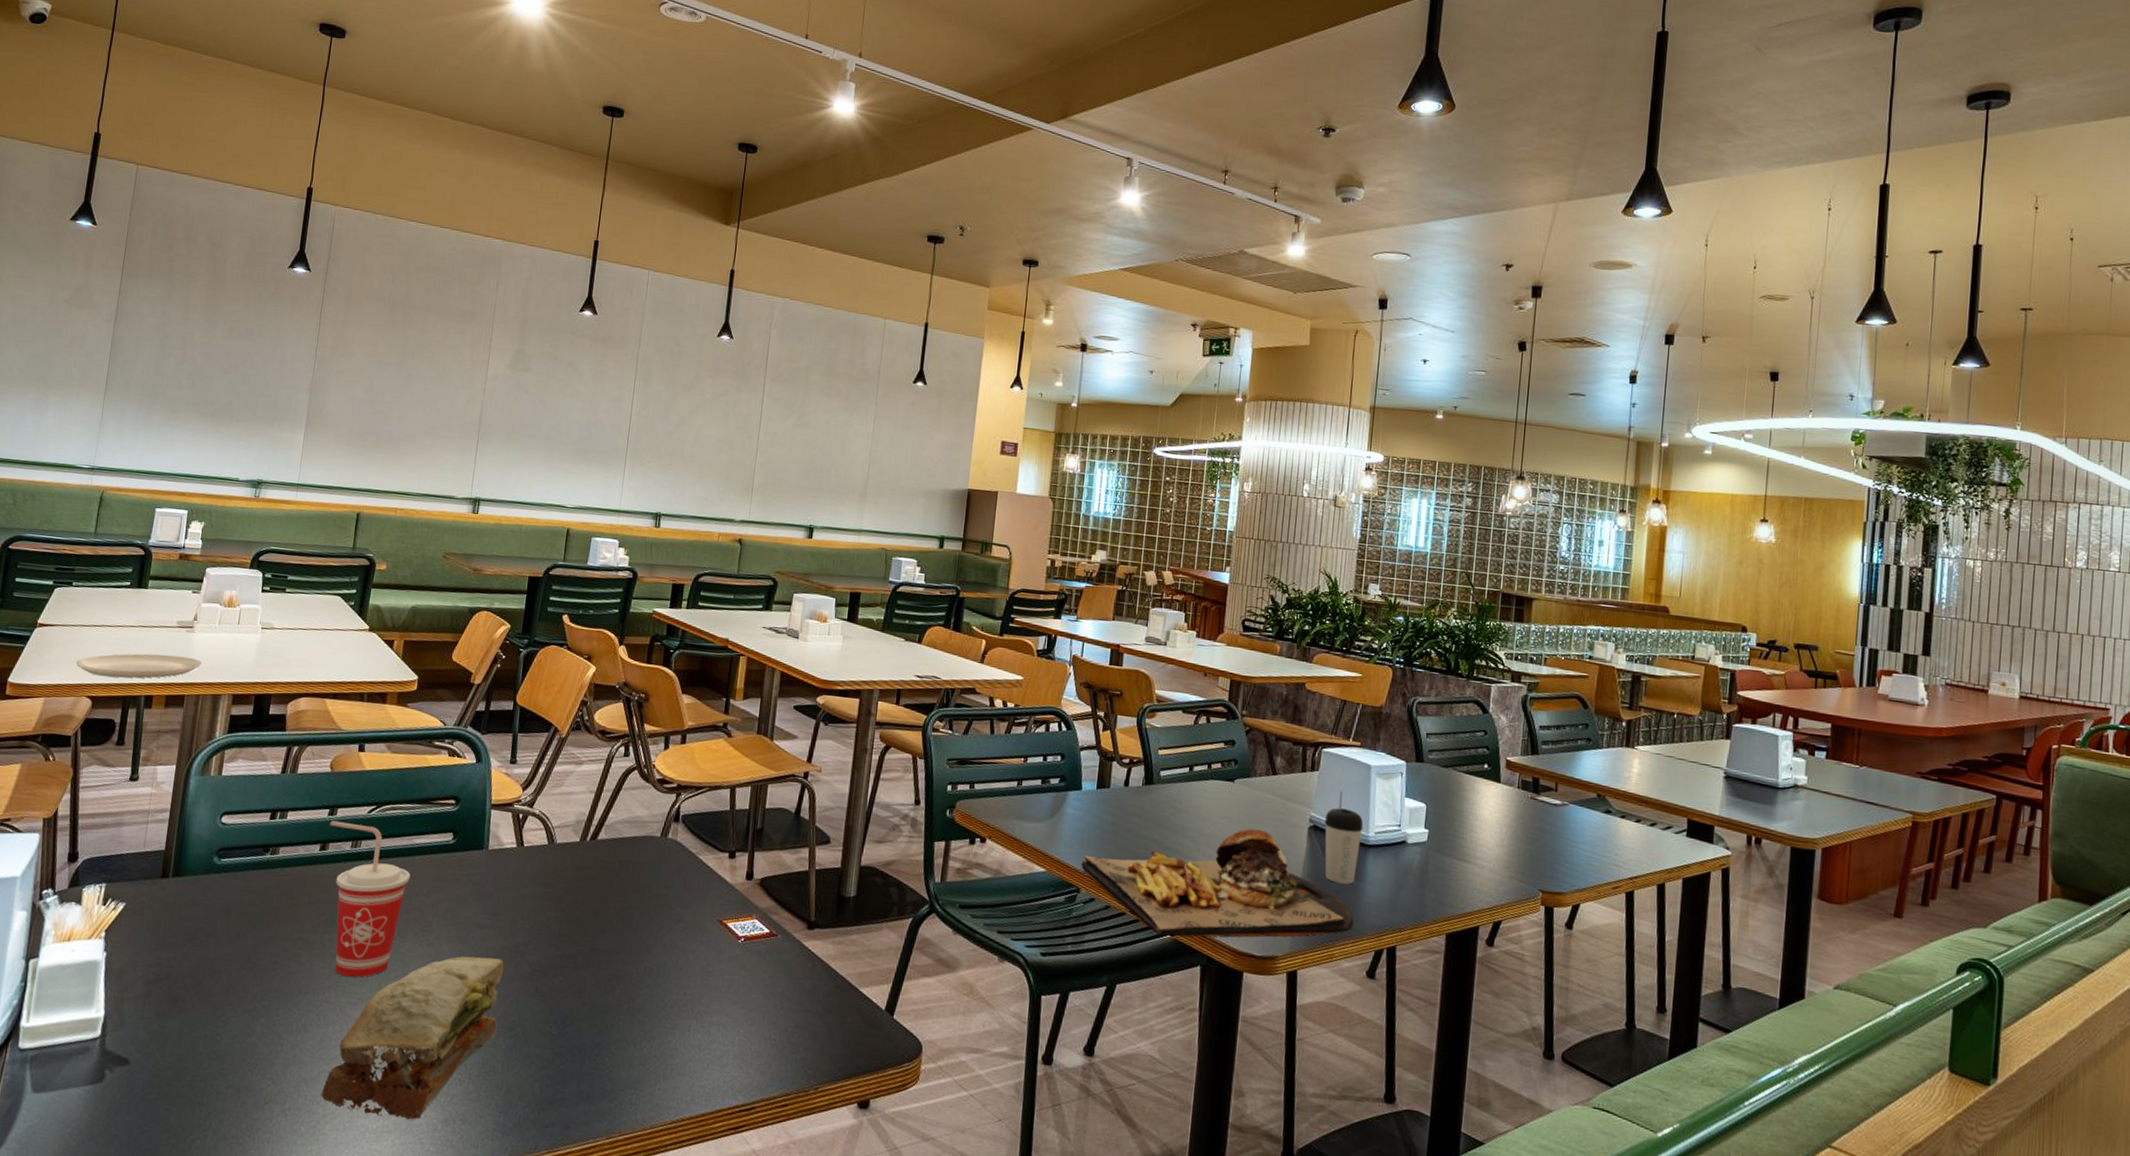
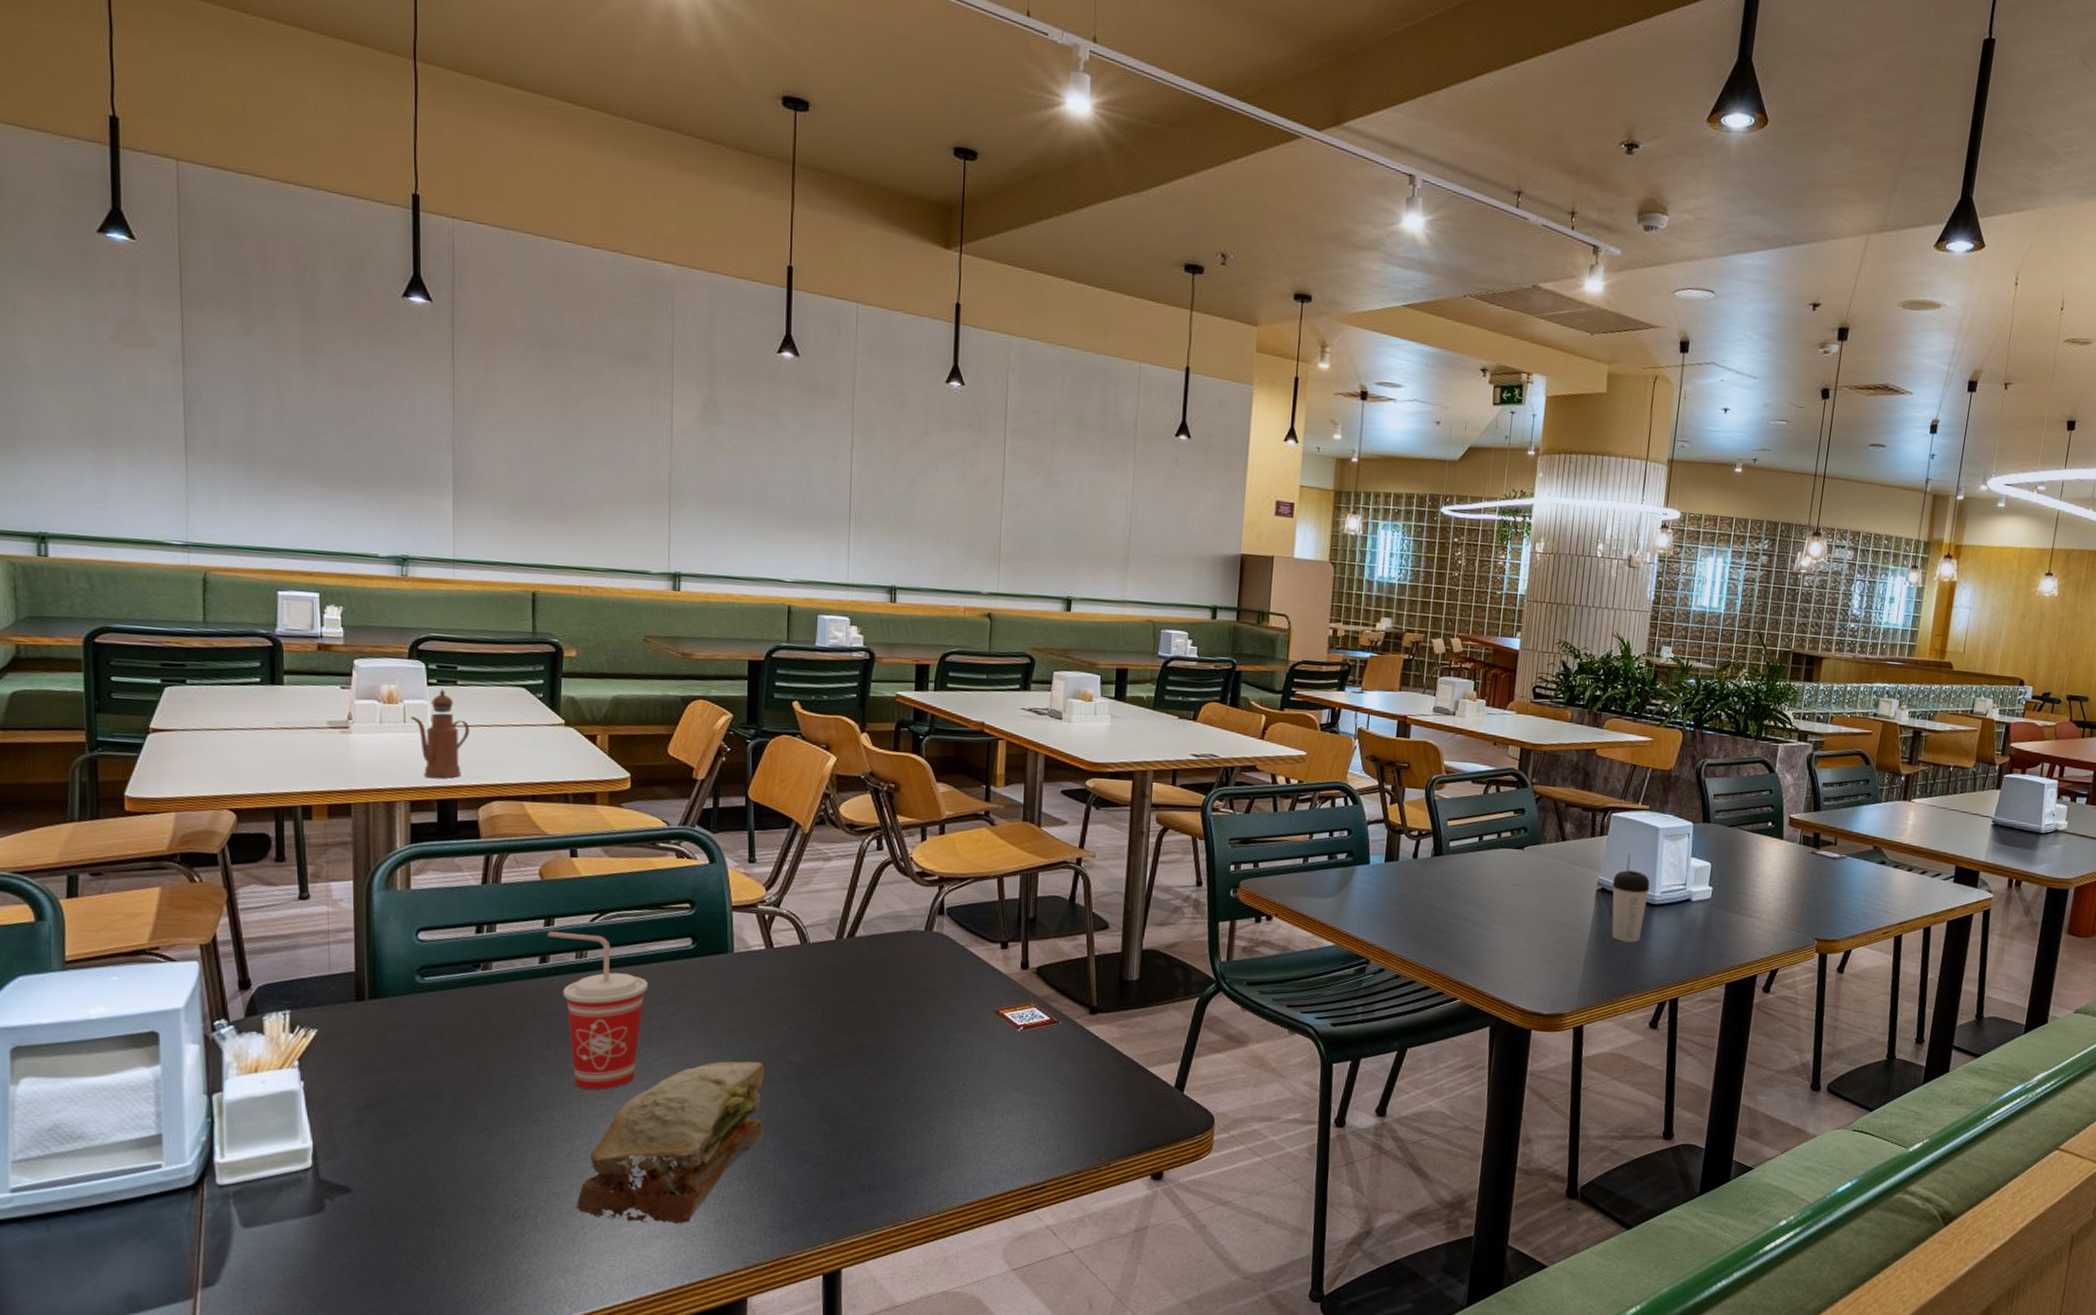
plate: present [75,653,202,679] -> none [207,759,367,787]
coffeepot: none [244,595,291,675] -> present [411,689,470,779]
food tray: present [1081,829,1354,937] -> none [1370,894,1638,1001]

